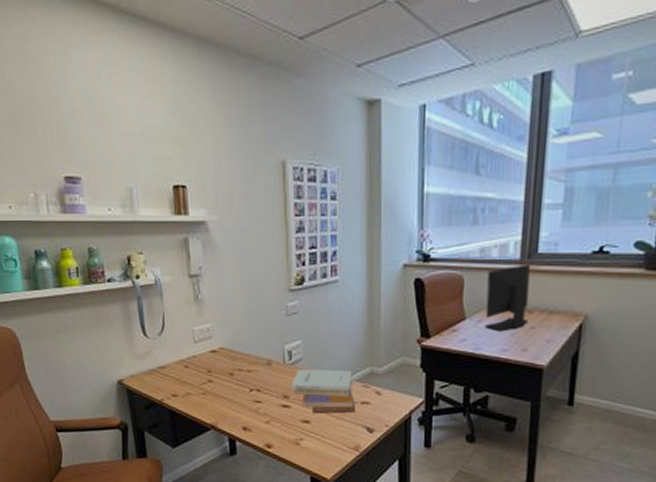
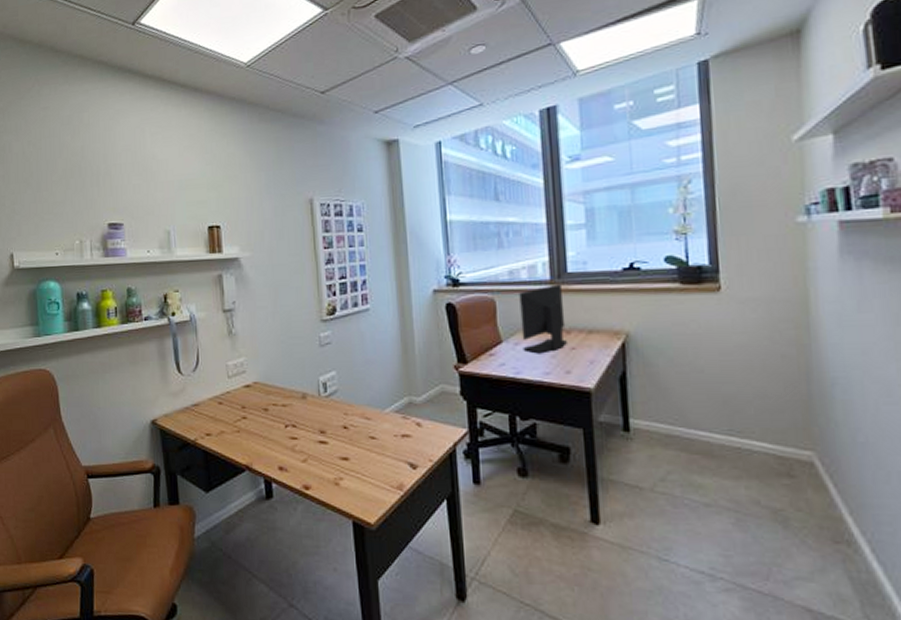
books: present [291,369,355,413] -> none [327,401,396,449]

